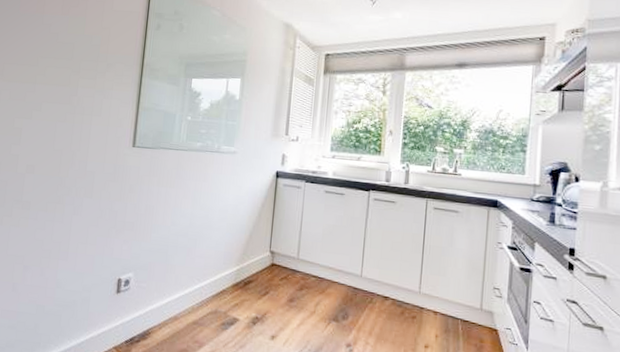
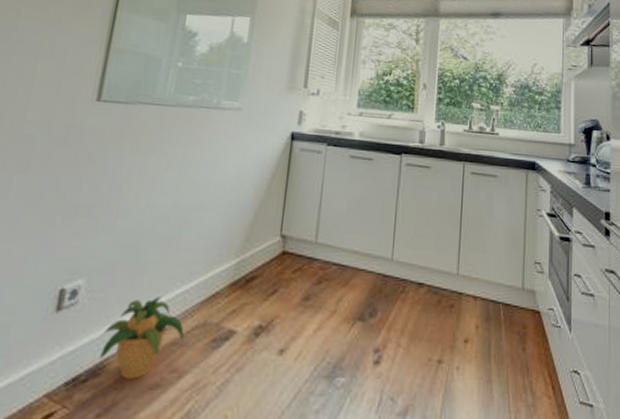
potted plant: none [147,289,202,344] -> present [100,296,184,379]

